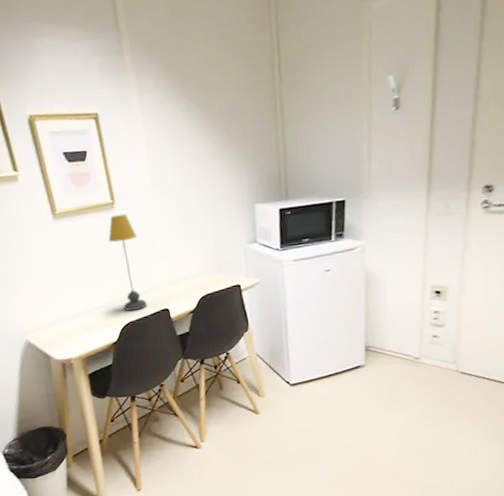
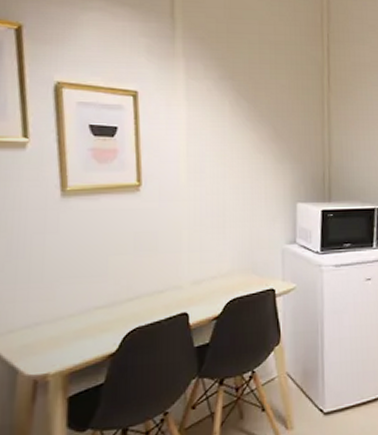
table lamp: present [108,213,147,312] -> none [126,198,162,315]

